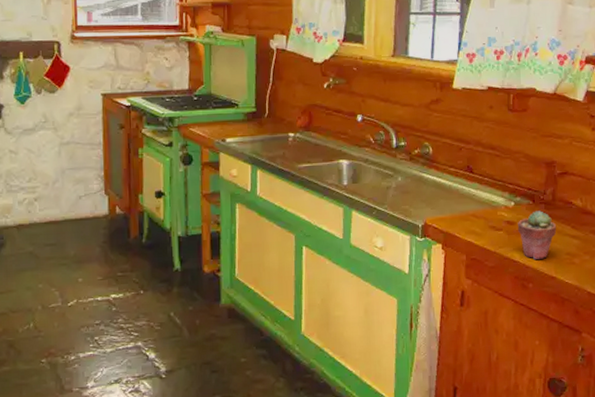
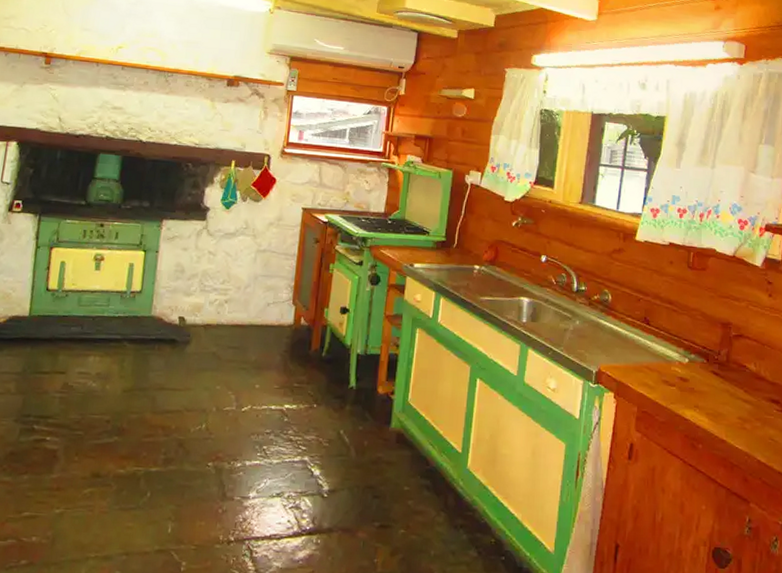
potted succulent: present [518,211,557,259] -> none [691,370,730,420]

